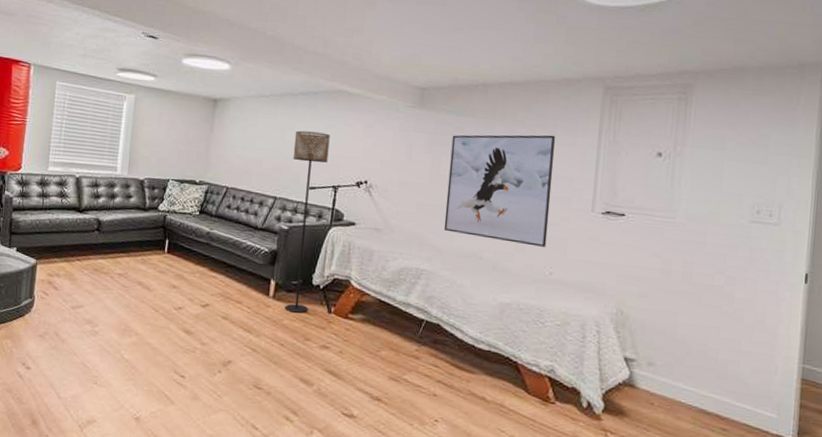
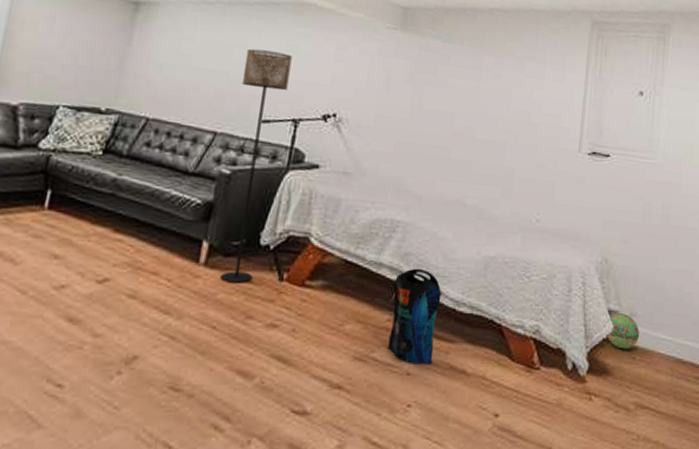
pouch: none [417,309,462,390] -> present [388,268,442,365]
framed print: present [443,134,556,247] -> none [424,63,545,192]
ball: none [622,361,658,395] -> present [606,313,639,350]

